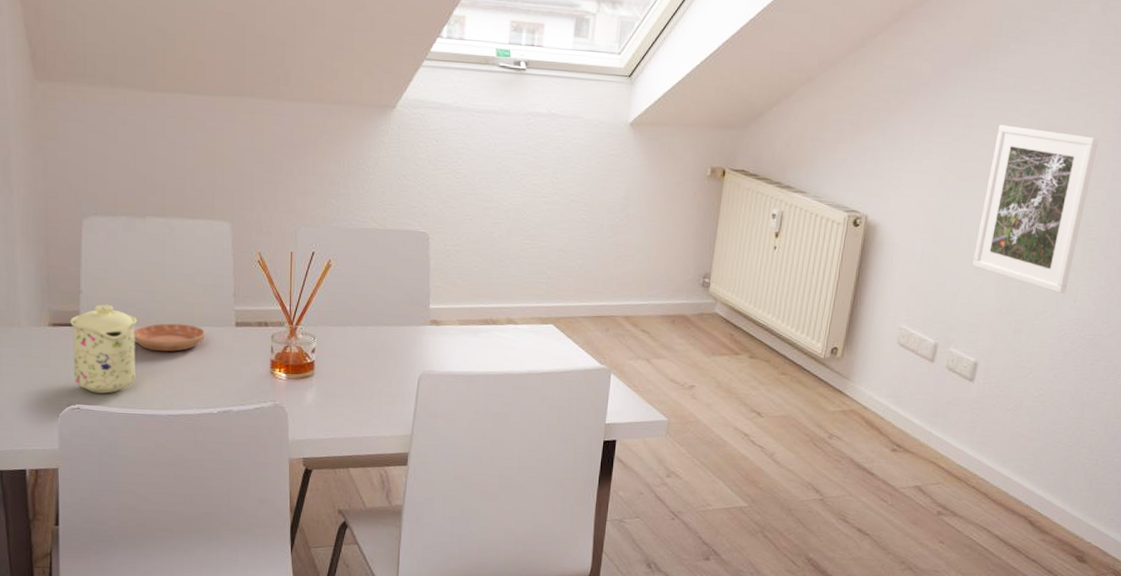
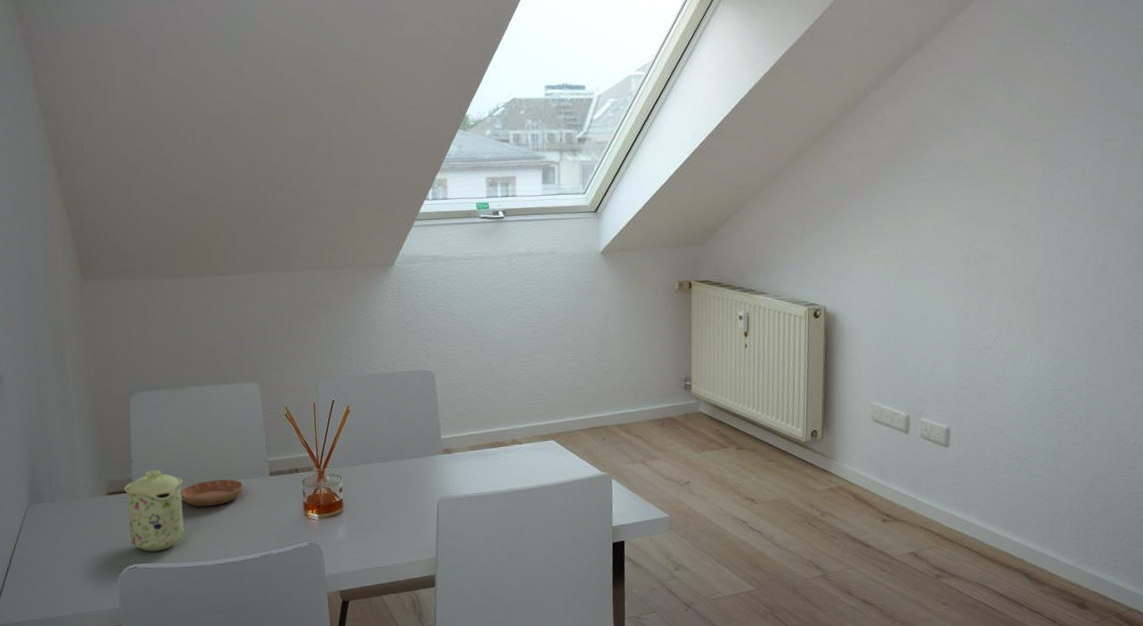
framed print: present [972,124,1099,294] -> none [929,210,1026,356]

